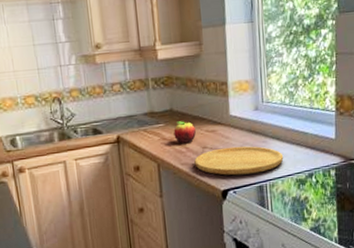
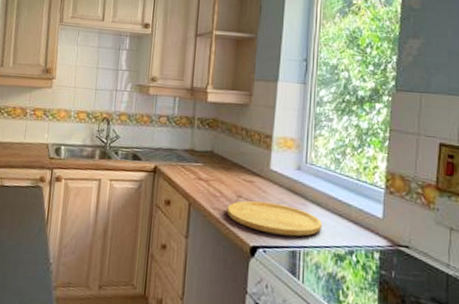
fruit: present [173,121,196,143] -> none [210,164,233,188]

